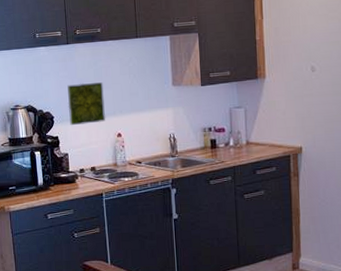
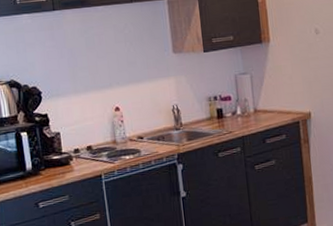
decorative tile: present [67,82,106,126] -> none [56,52,102,102]

